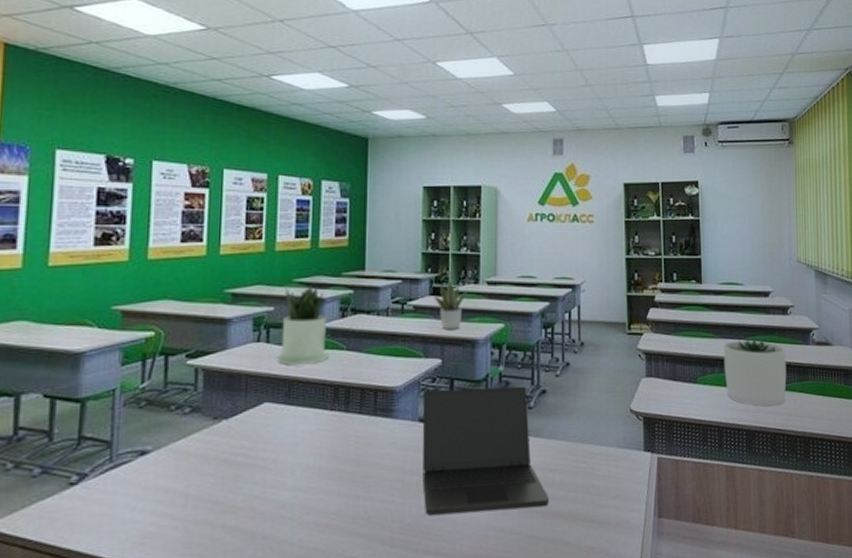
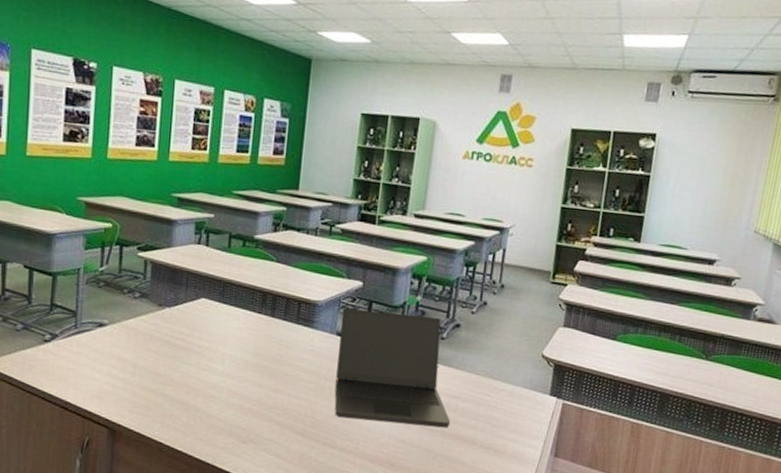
planter: present [276,285,330,366] -> none [213,197,261,271]
potted plant: present [434,280,469,330] -> none [362,208,396,257]
planter: present [723,339,787,407] -> none [646,304,721,375]

